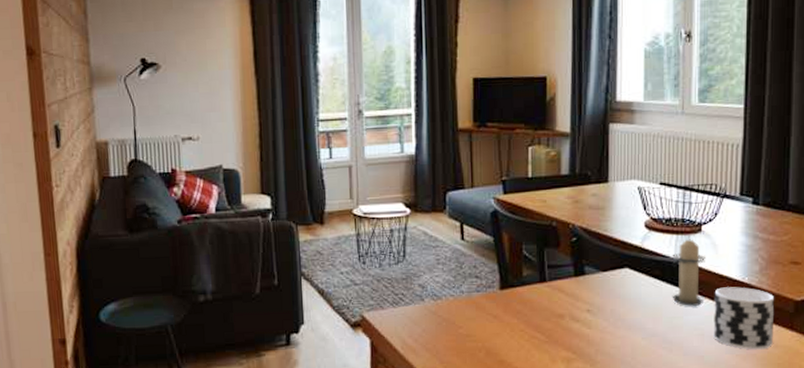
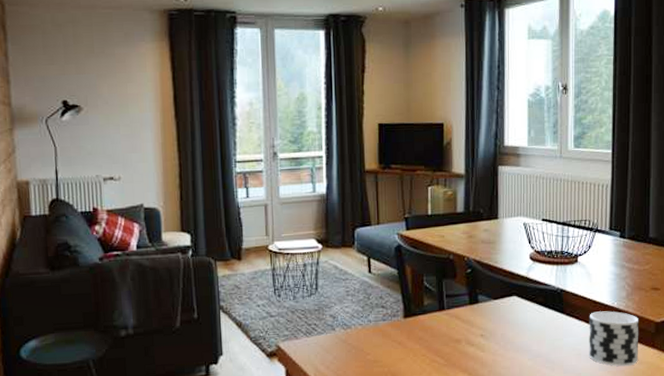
candle: present [672,235,707,307] -> none [553,266,582,330]

